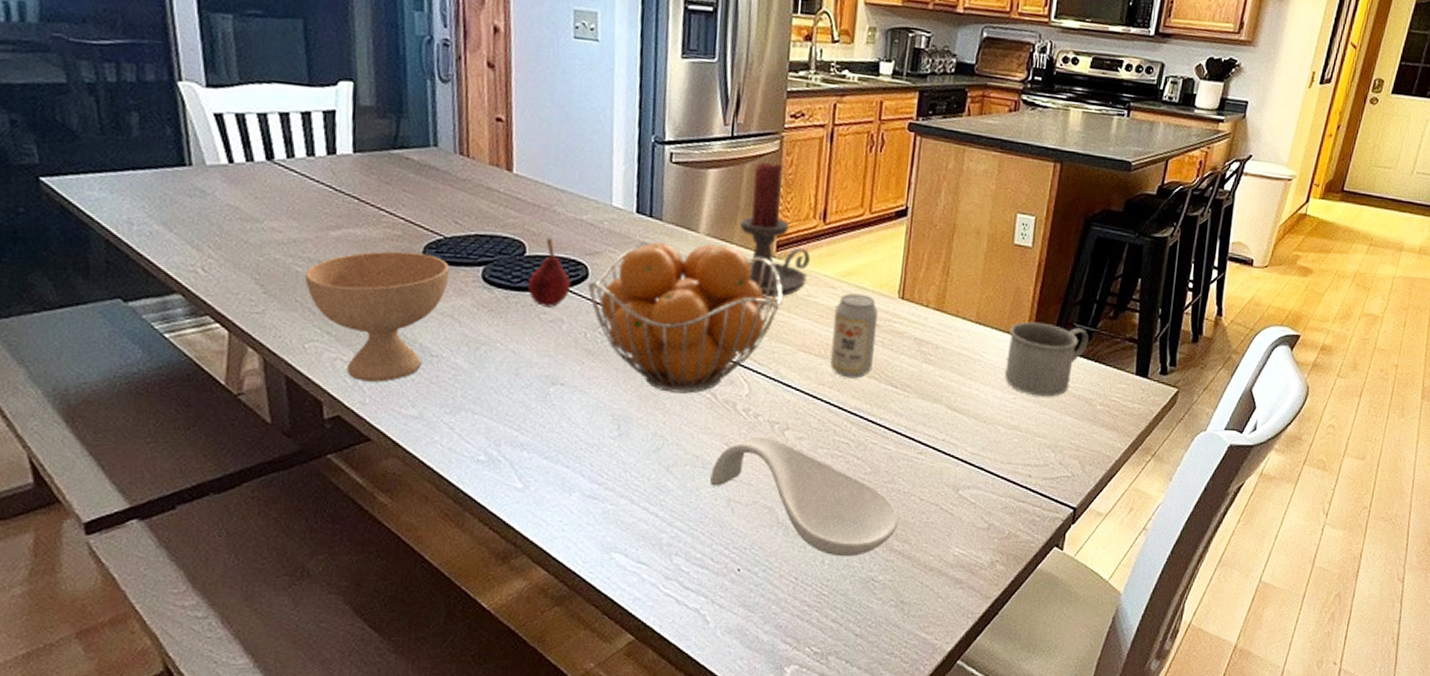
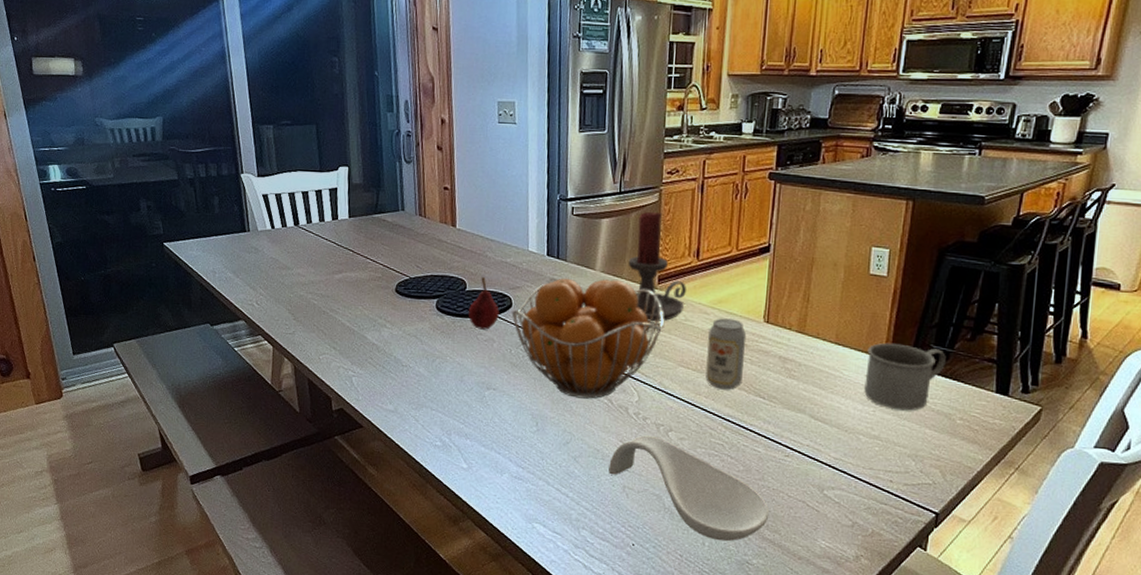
bowl: present [304,251,450,382] -> none [319,288,414,385]

